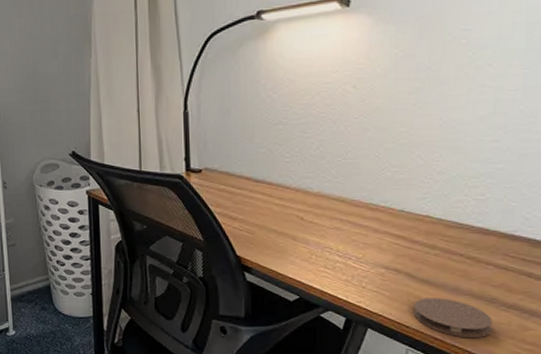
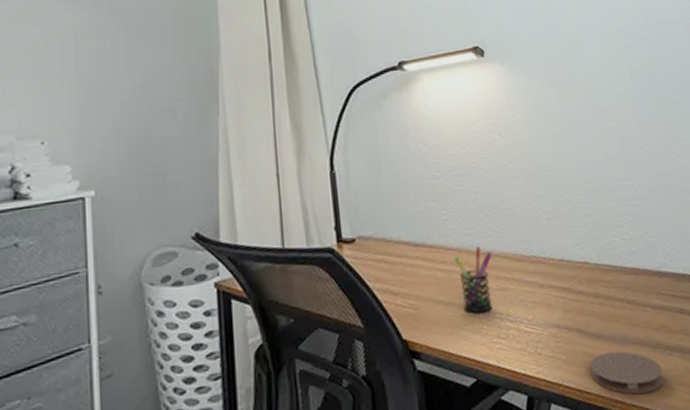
pen holder: none [292,189,330,246] -> present [455,246,493,314]

